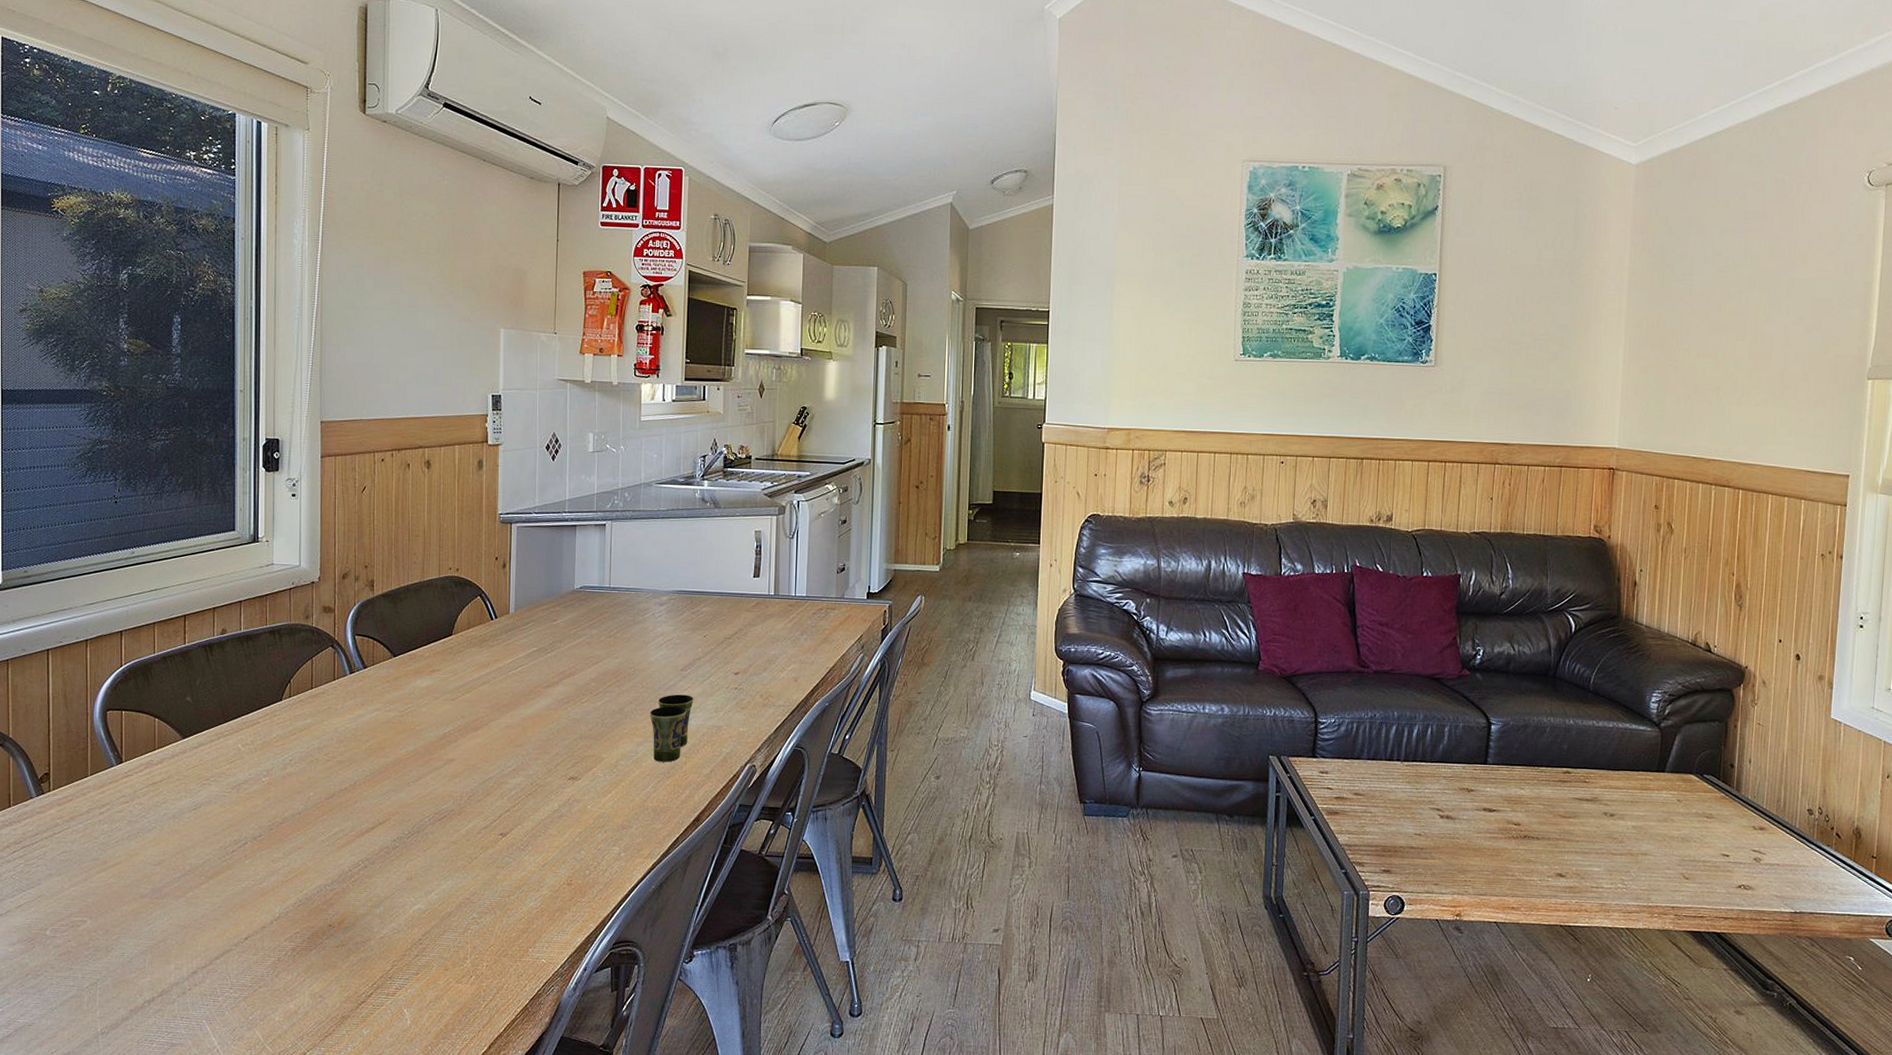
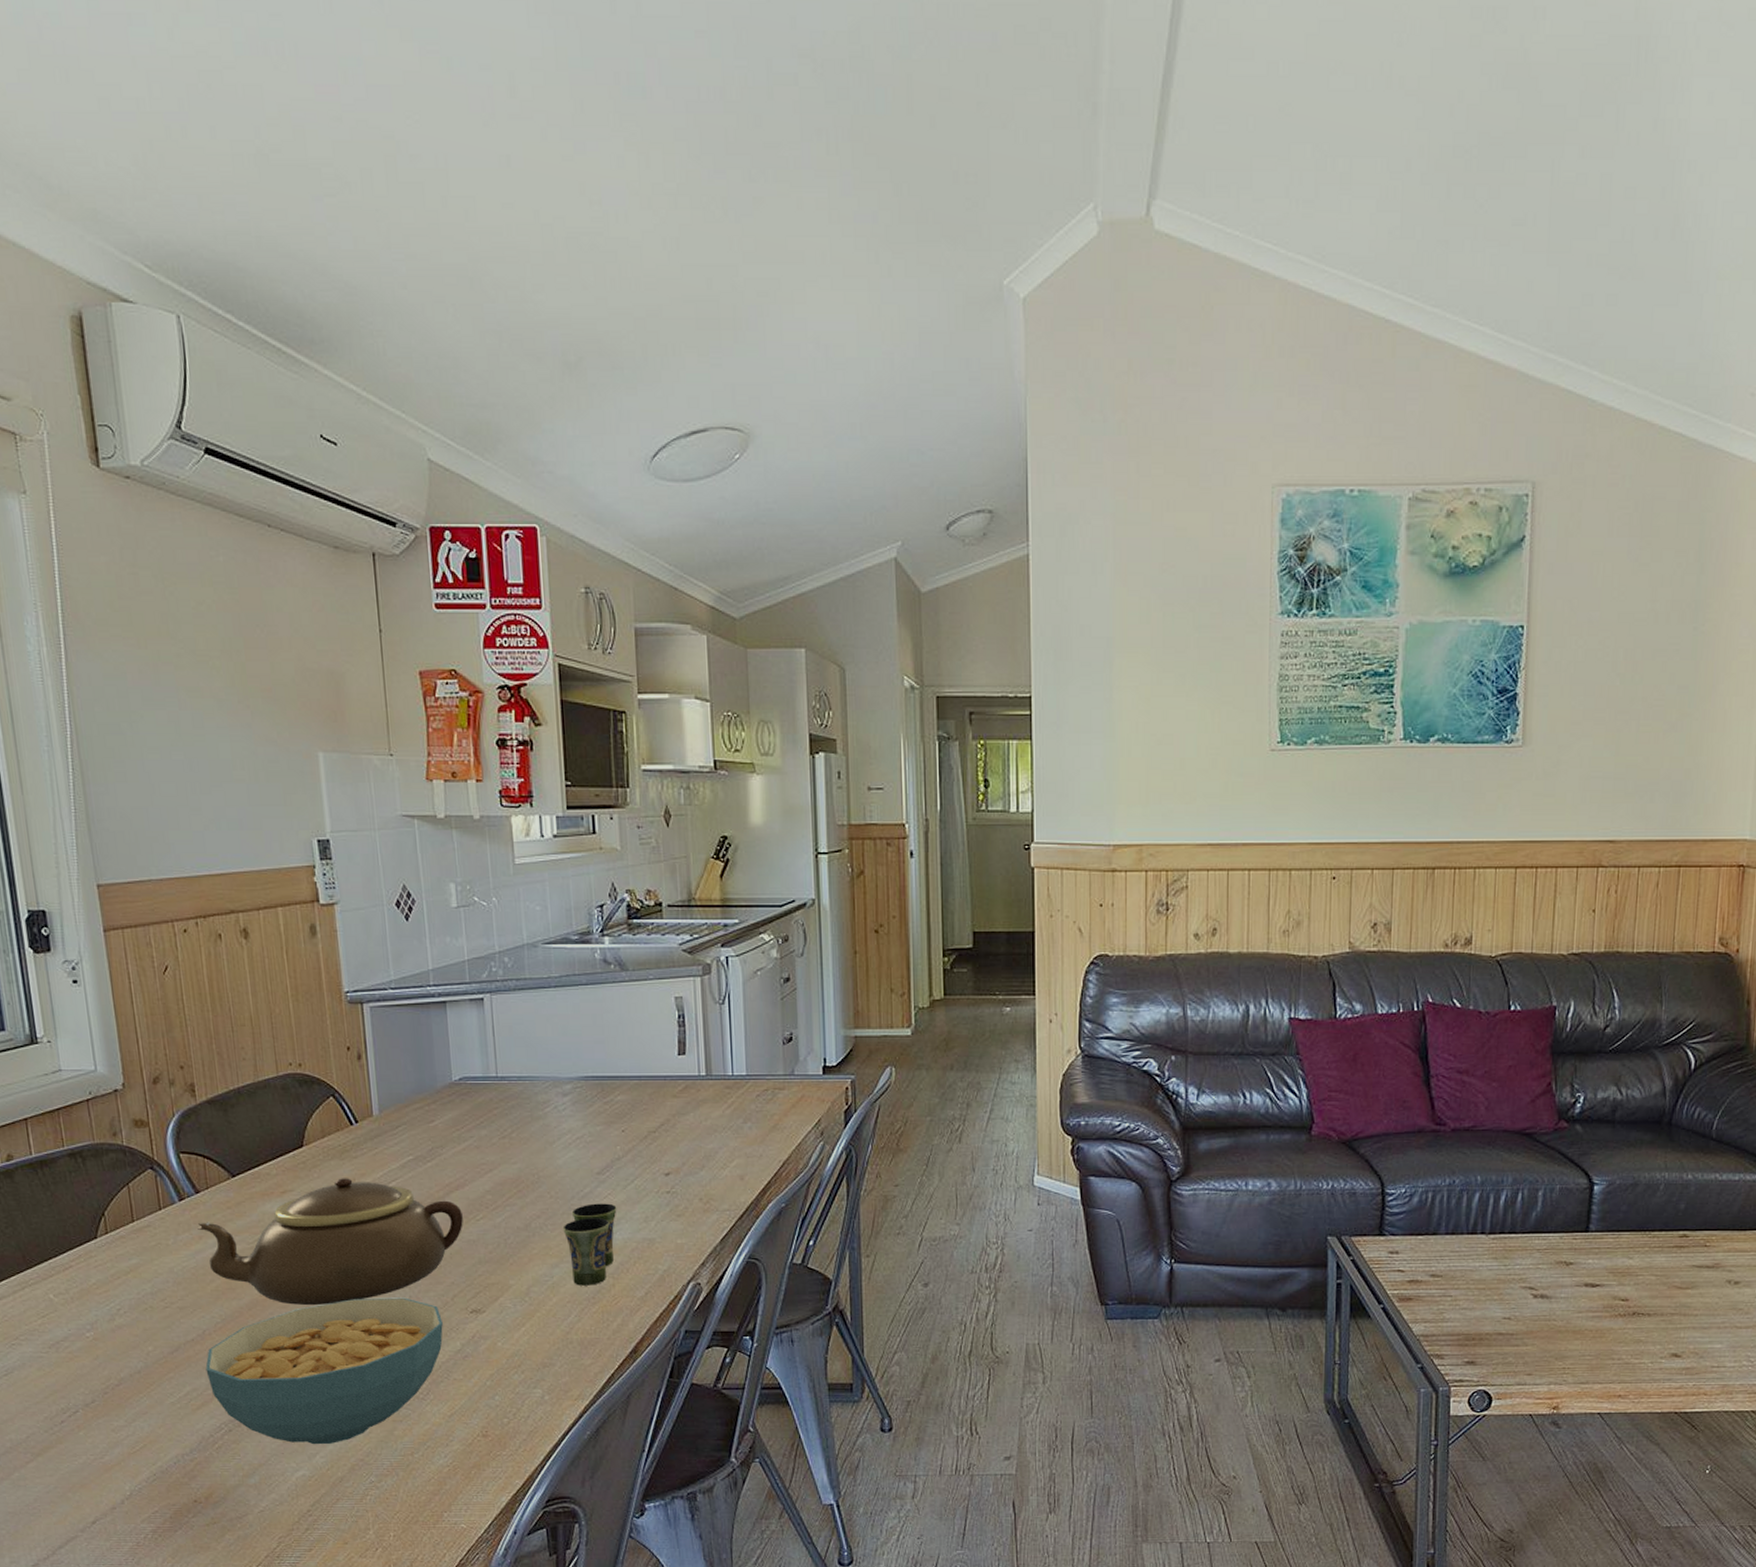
cereal bowl: none [353,762,546,884] -> present [205,1297,443,1445]
teapot: none [361,662,571,766] -> present [197,1178,463,1305]

